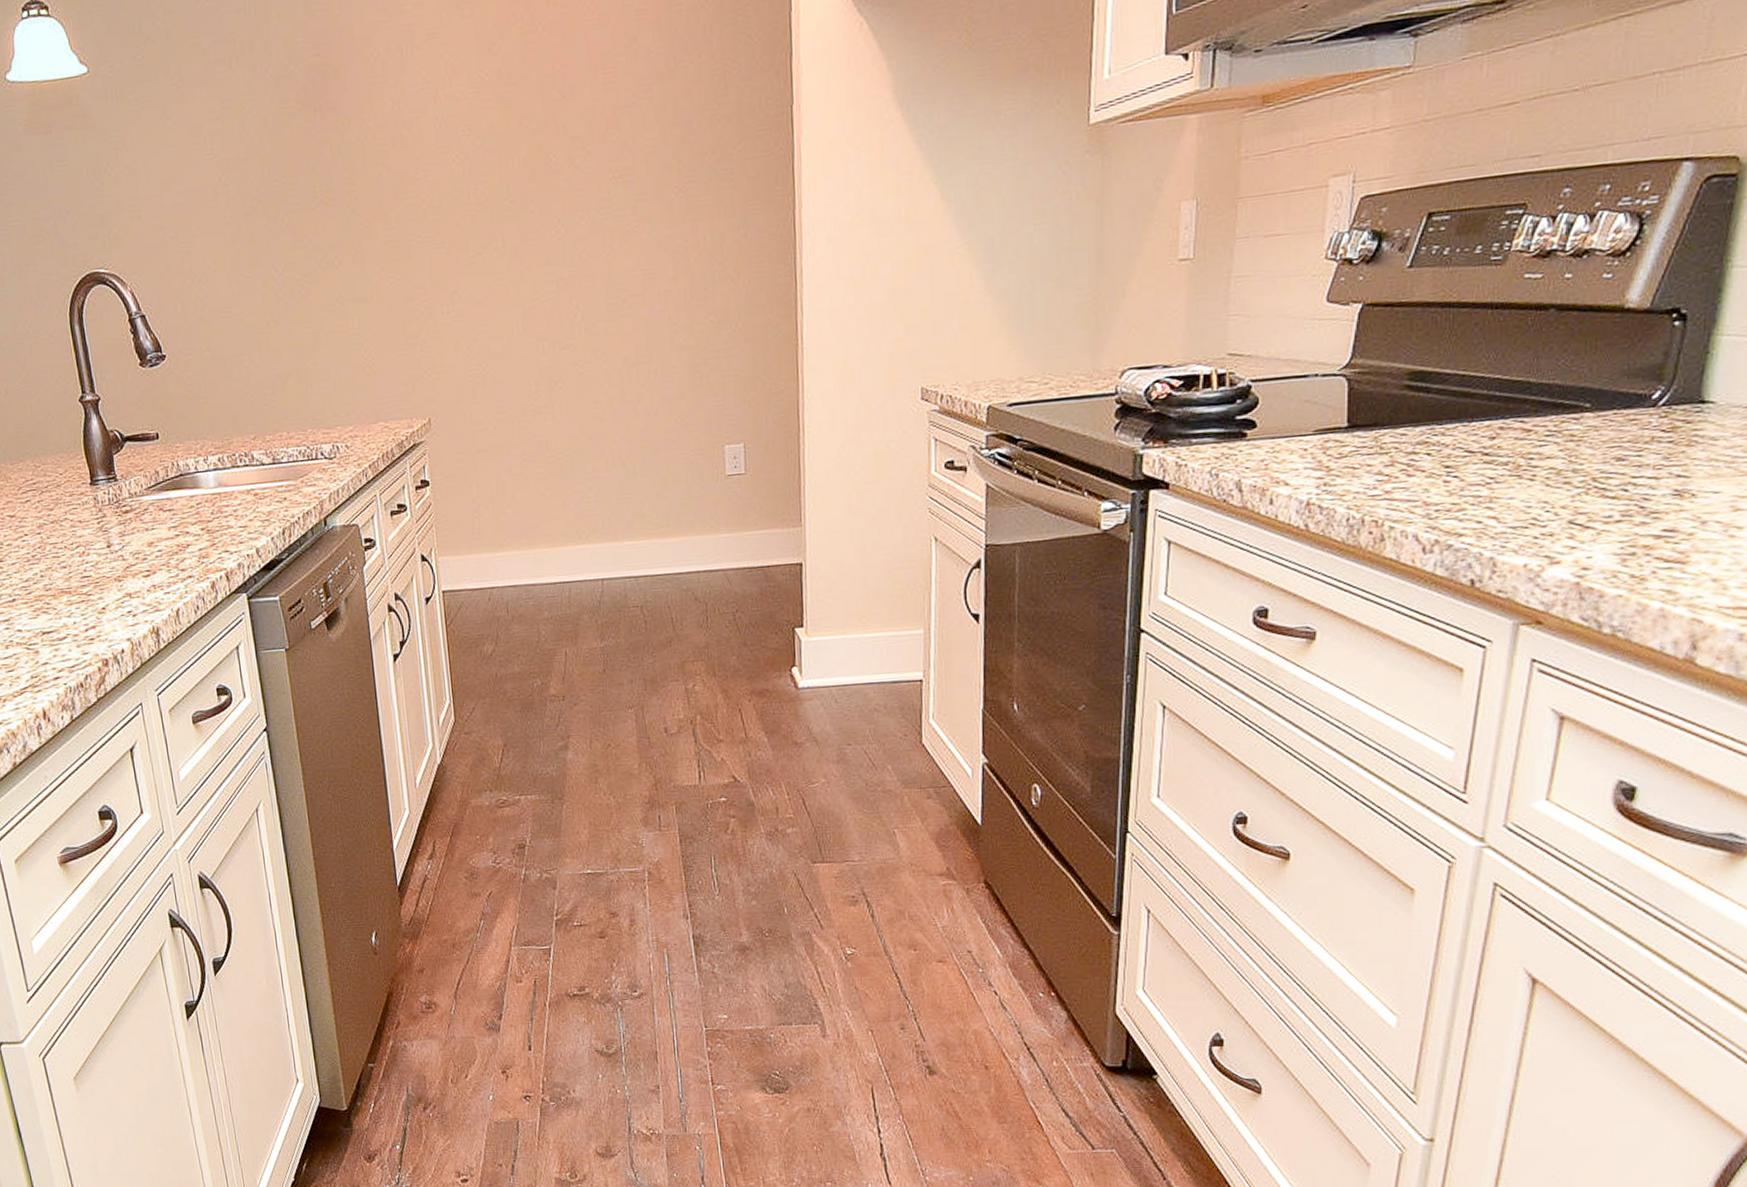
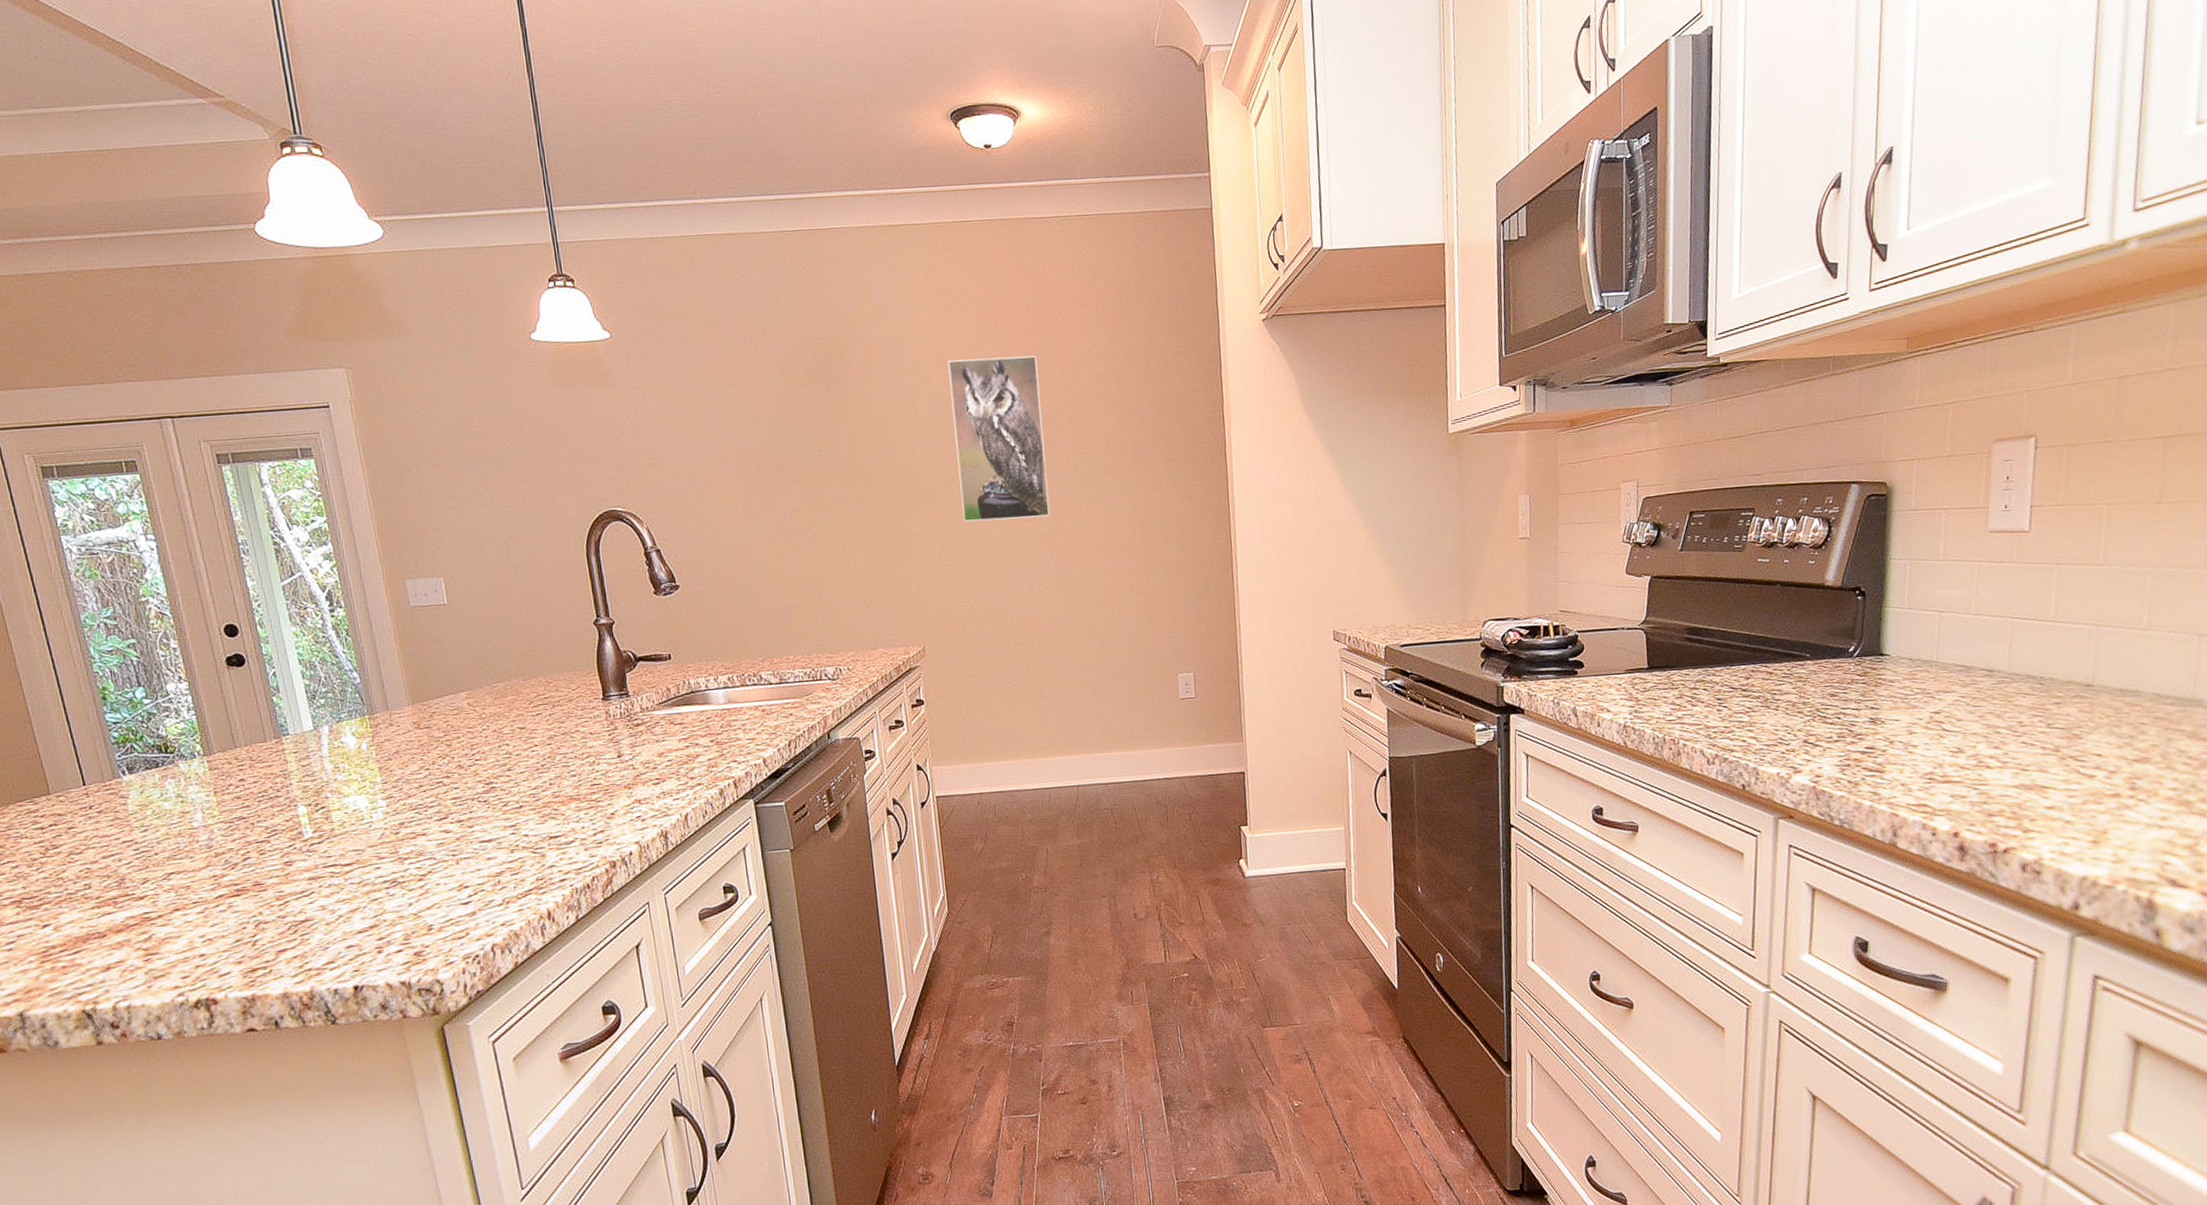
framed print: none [458,57,577,270] -> present [948,355,1051,523]

